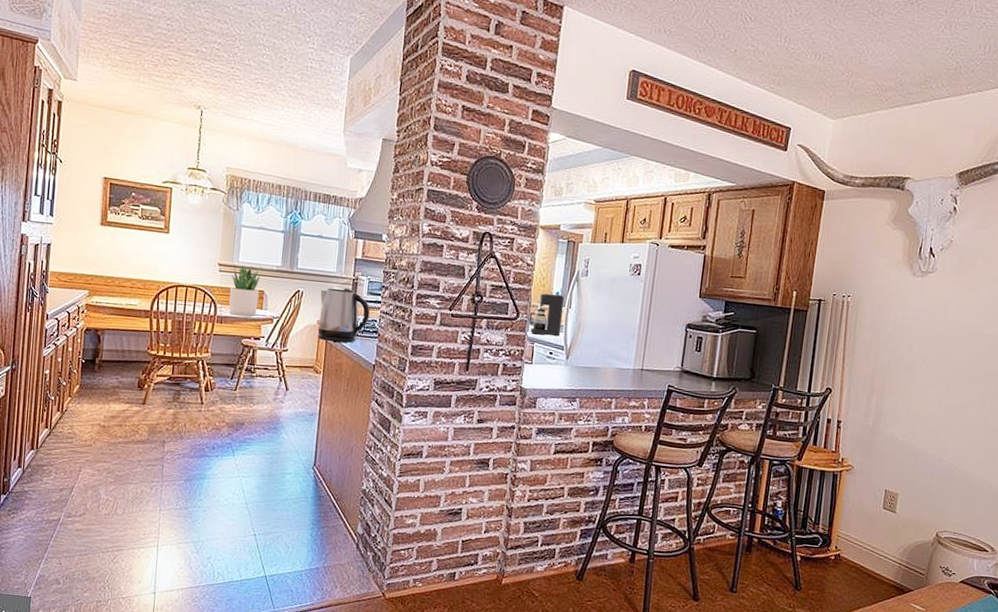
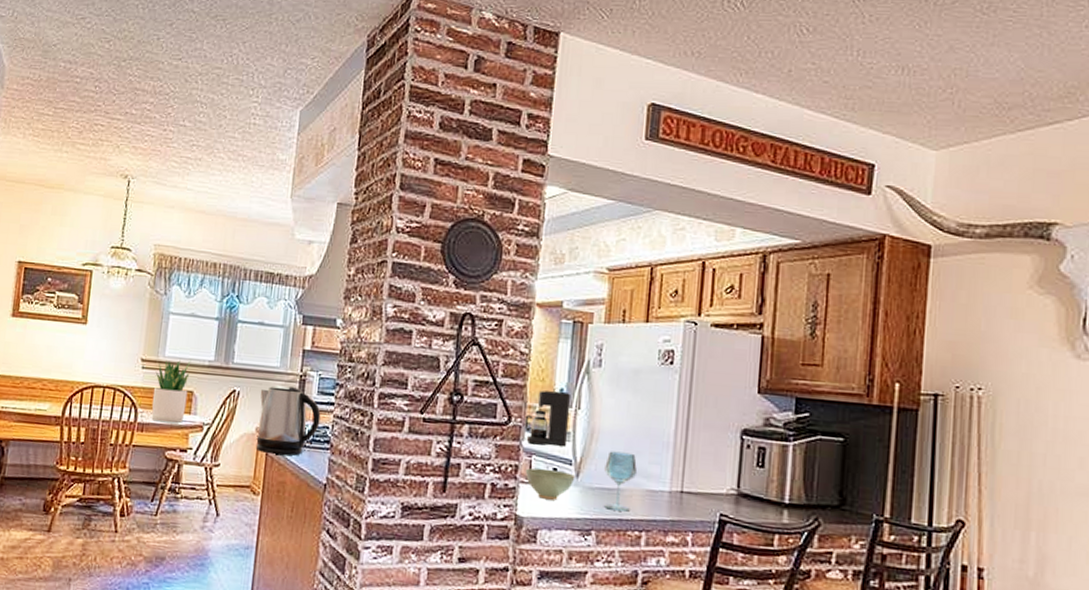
bowl: none [528,352,566,376] -> present [525,468,576,500]
wine glass: none [586,339,611,384] -> present [604,451,638,512]

